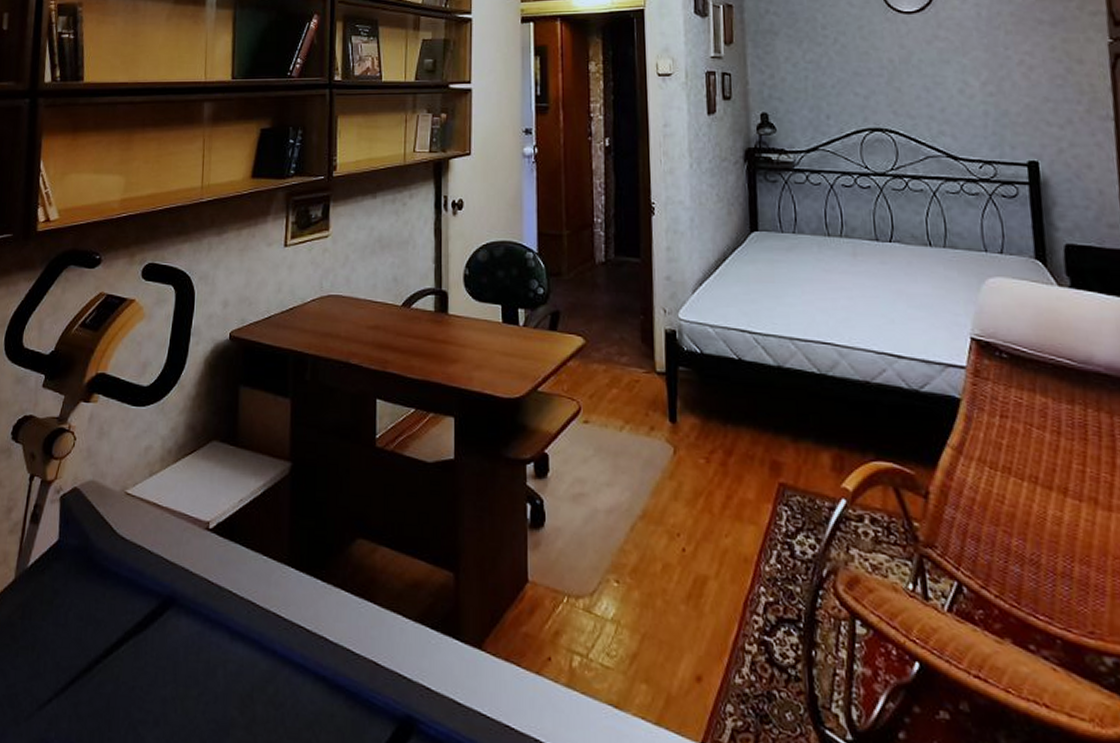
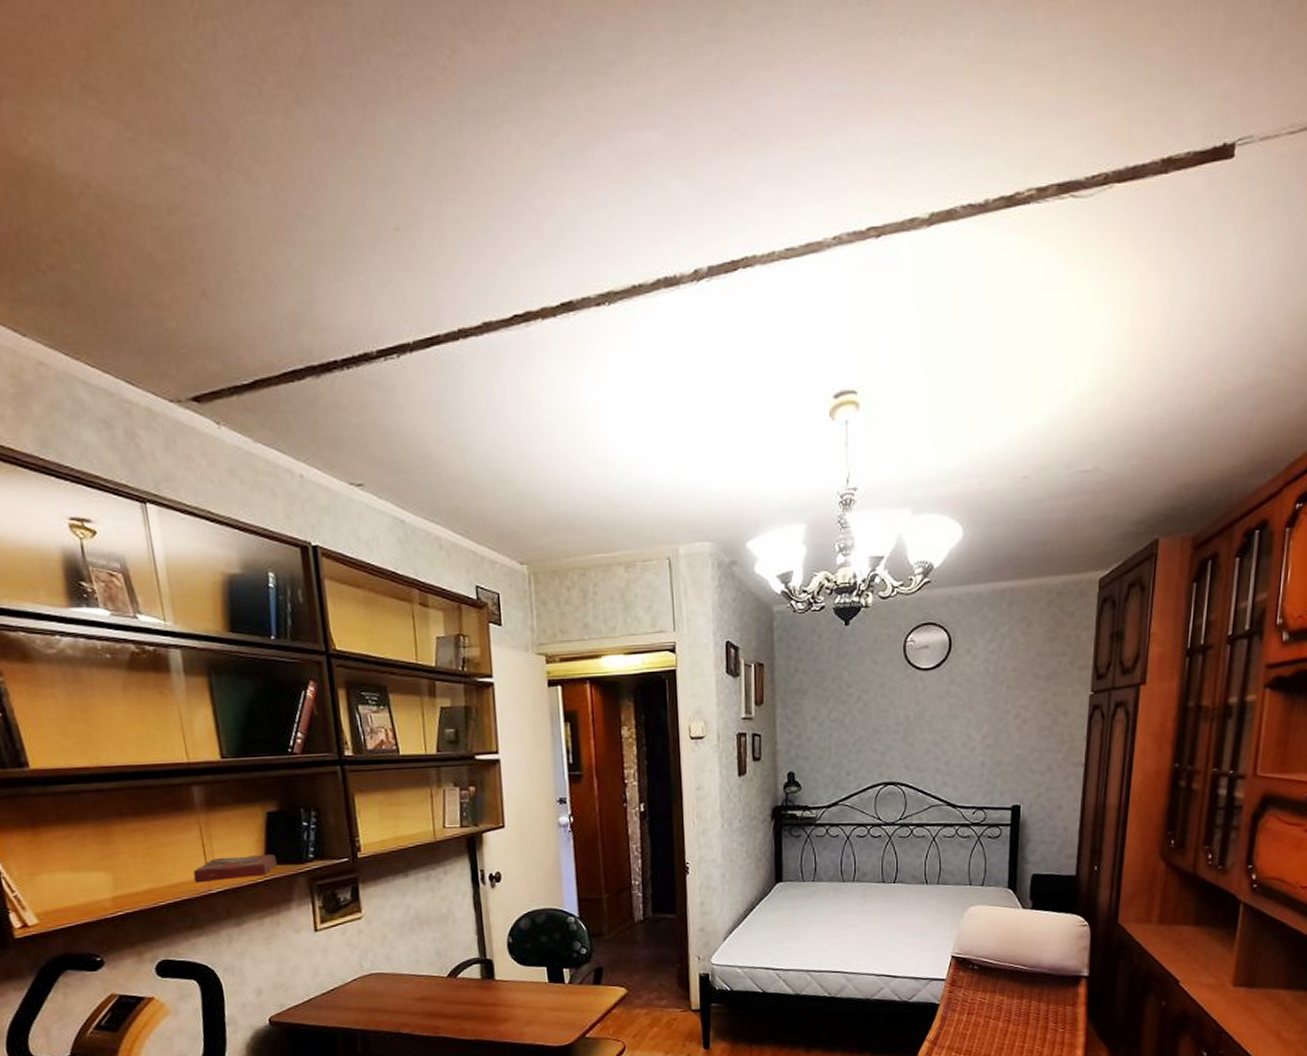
decorative box: none [190,168,263,191] -> present [193,854,278,883]

